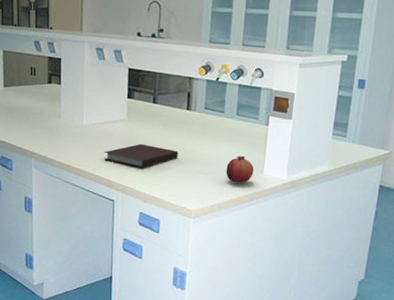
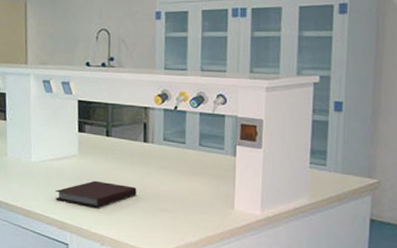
fruit: present [226,155,254,183] -> none [191,190,223,221]

